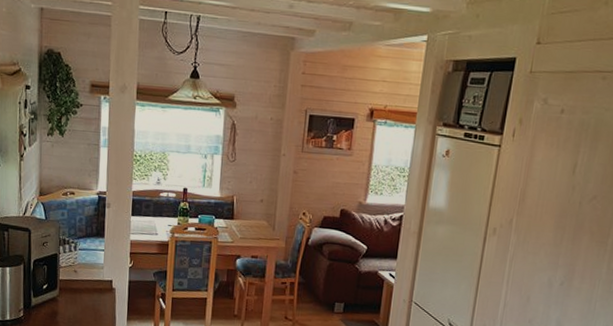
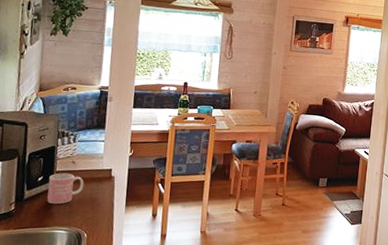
mug: none [52,281,87,314] -> present [47,173,85,205]

